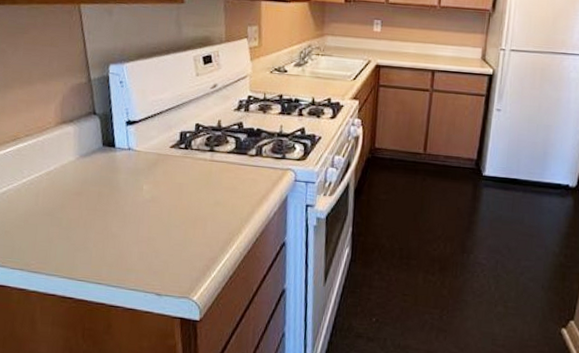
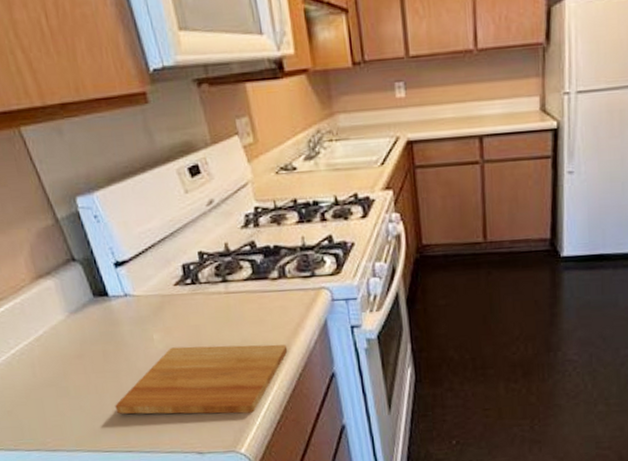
cutting board: none [96,198,251,266] -> present [115,344,288,414]

